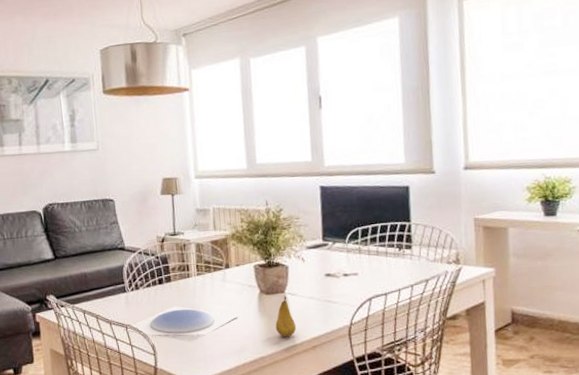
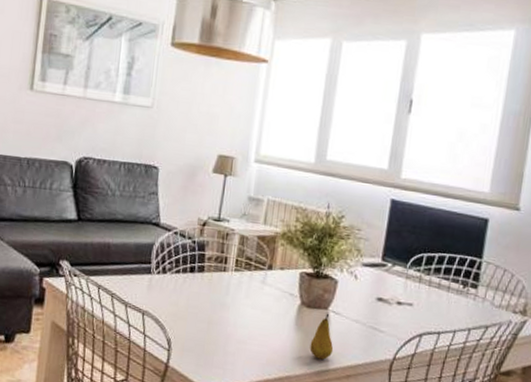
plate: present [124,306,238,336] -> none [140,300,271,339]

